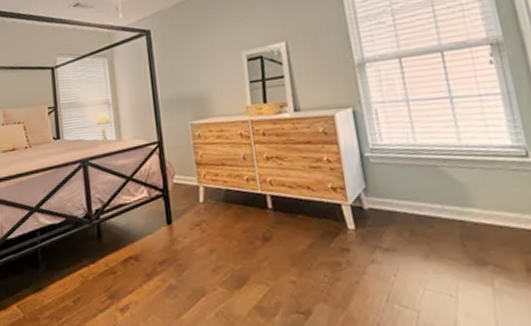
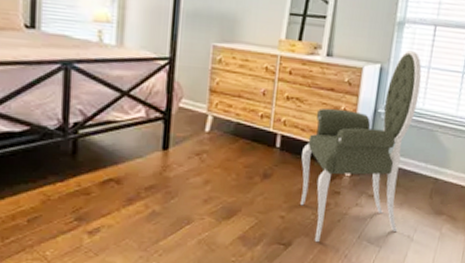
armchair: none [295,88,434,310] -> present [300,50,422,243]

